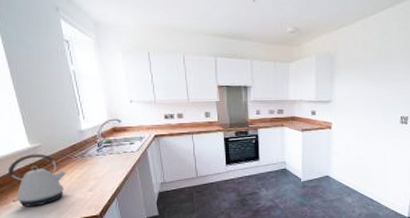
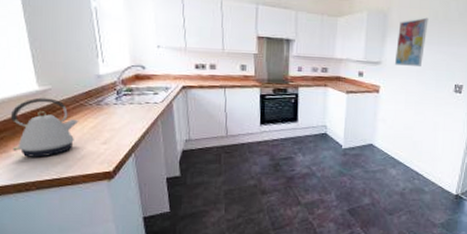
wall art: none [343,56,373,102] -> present [394,17,429,66]

